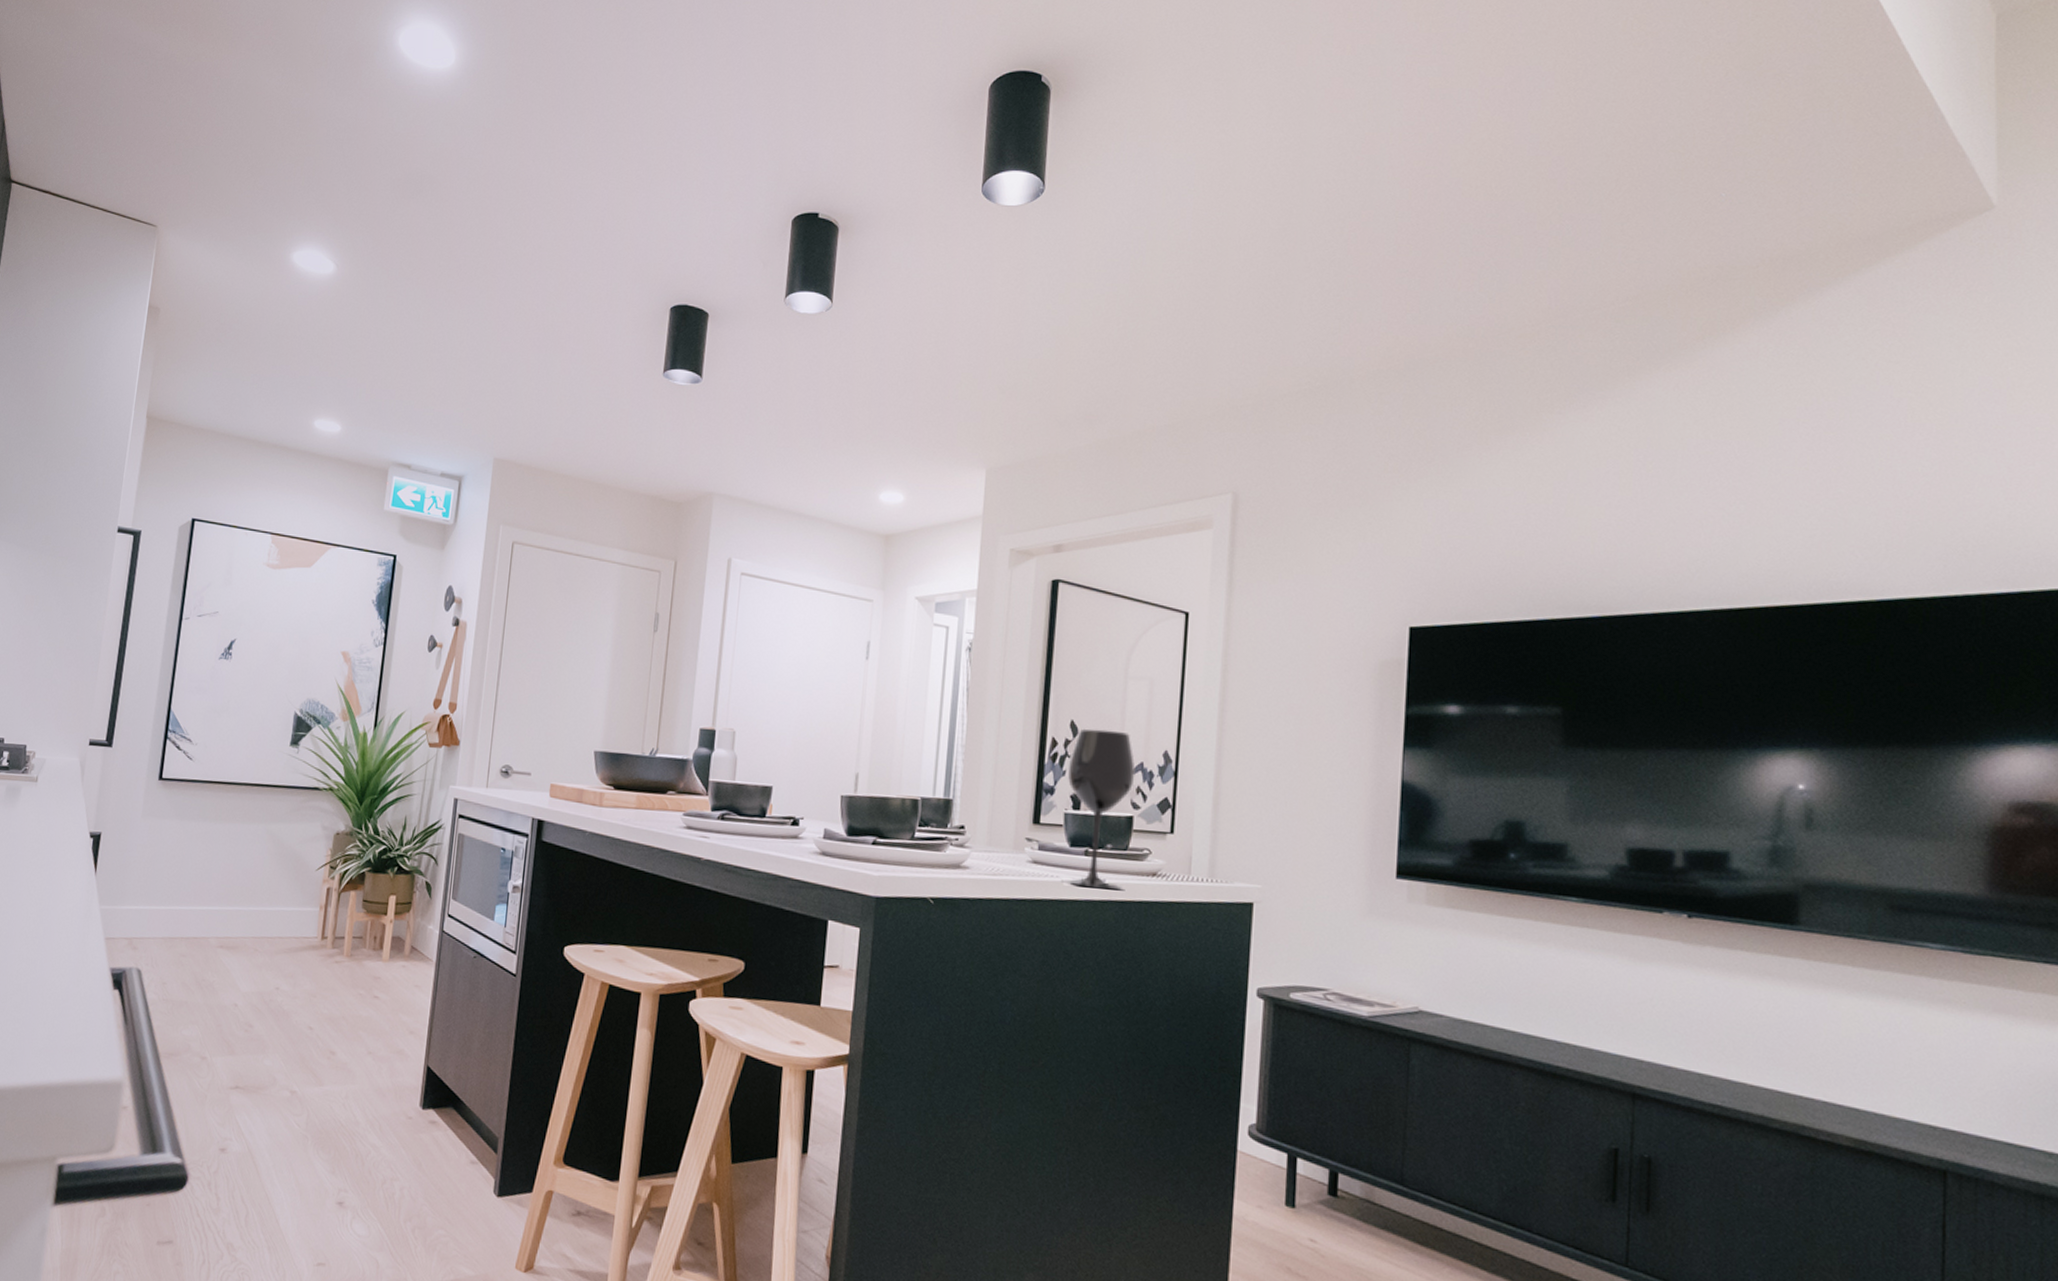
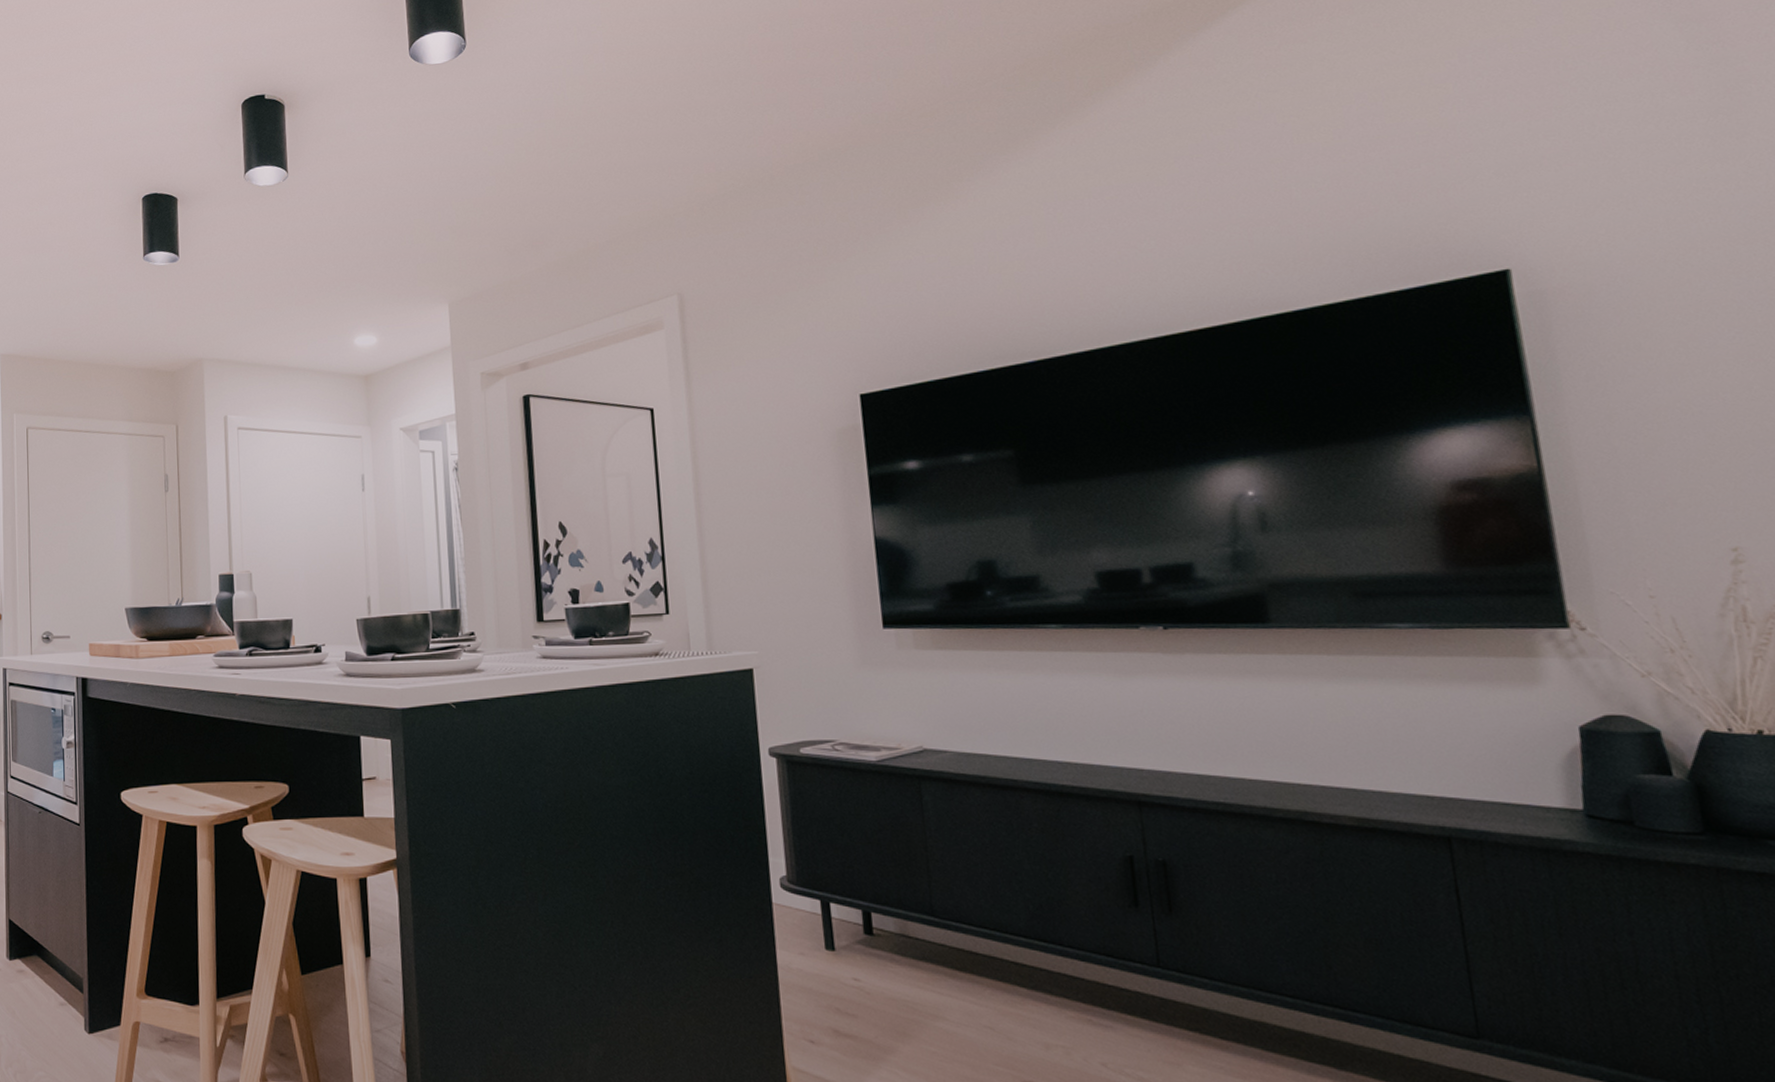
wineglass: present [1060,728,1136,890] -> none [562,526,630,674]

